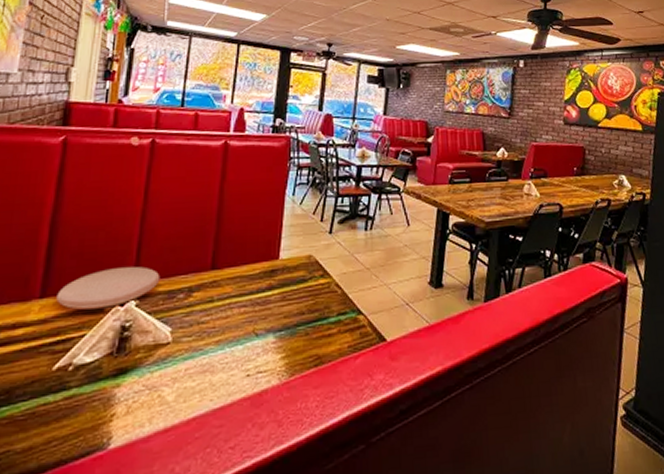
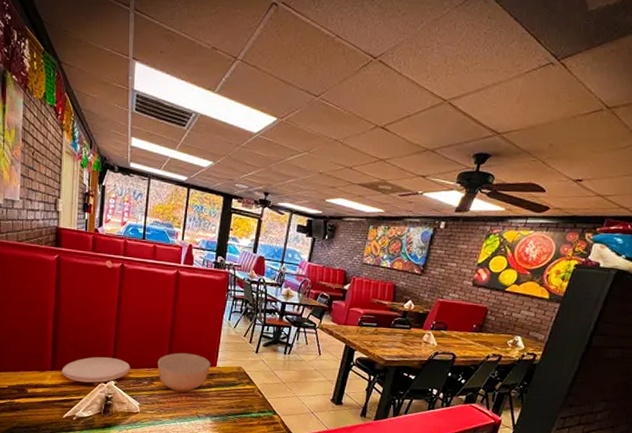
bowl: none [198,245,272,303] -> present [157,352,211,392]

